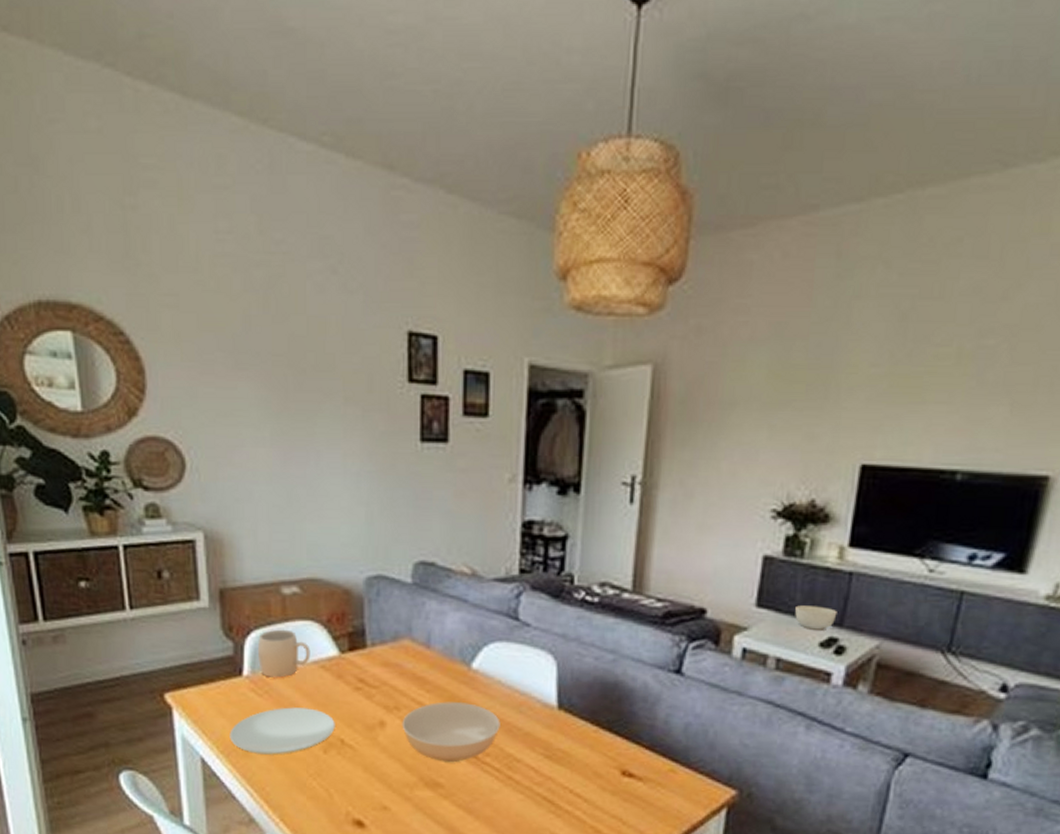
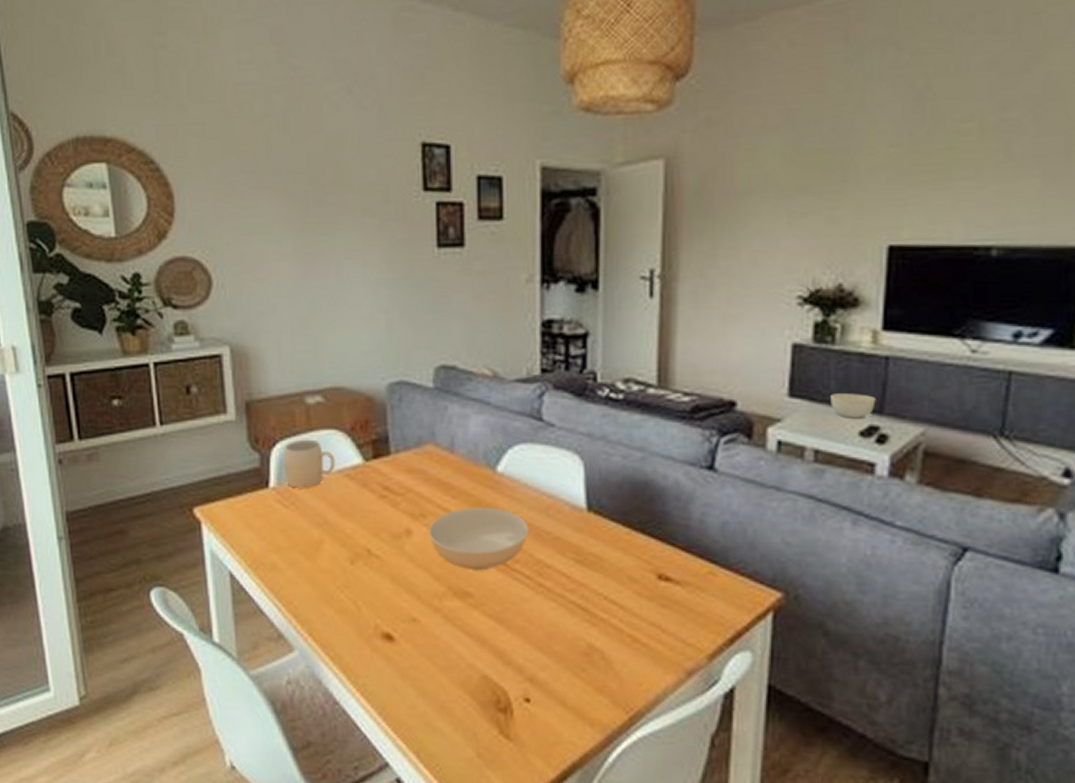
plate: present [229,707,335,755] -> none [257,518,361,568]

